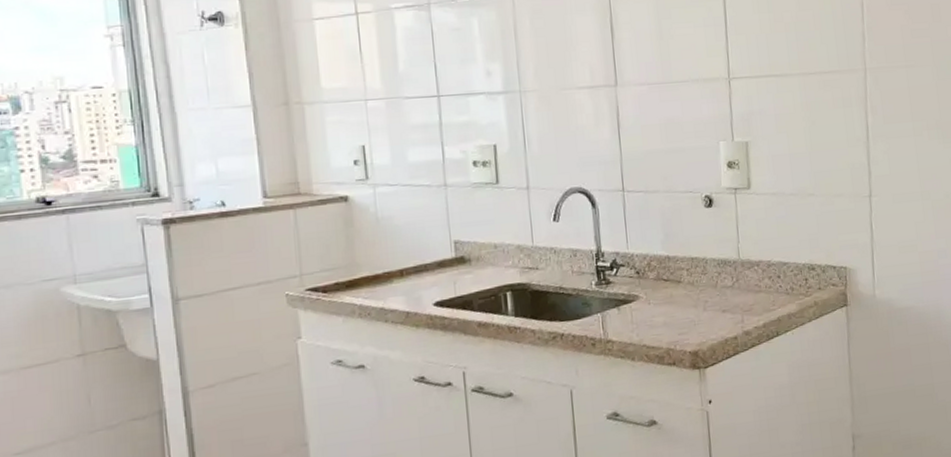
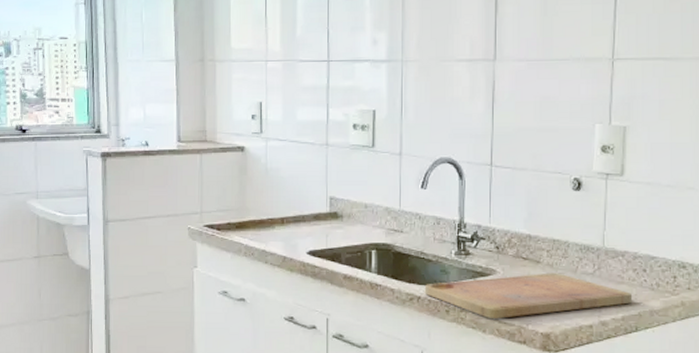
cutting board: none [567,289,771,345] -> present [424,272,633,318]

